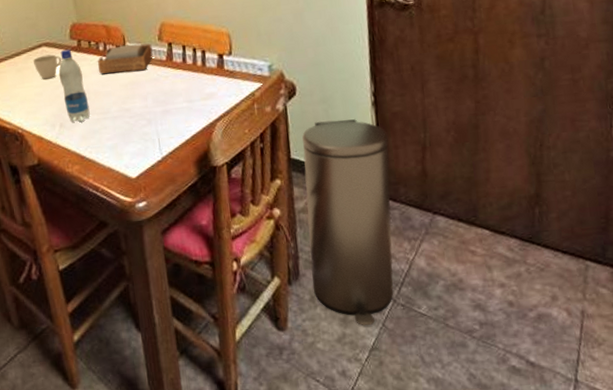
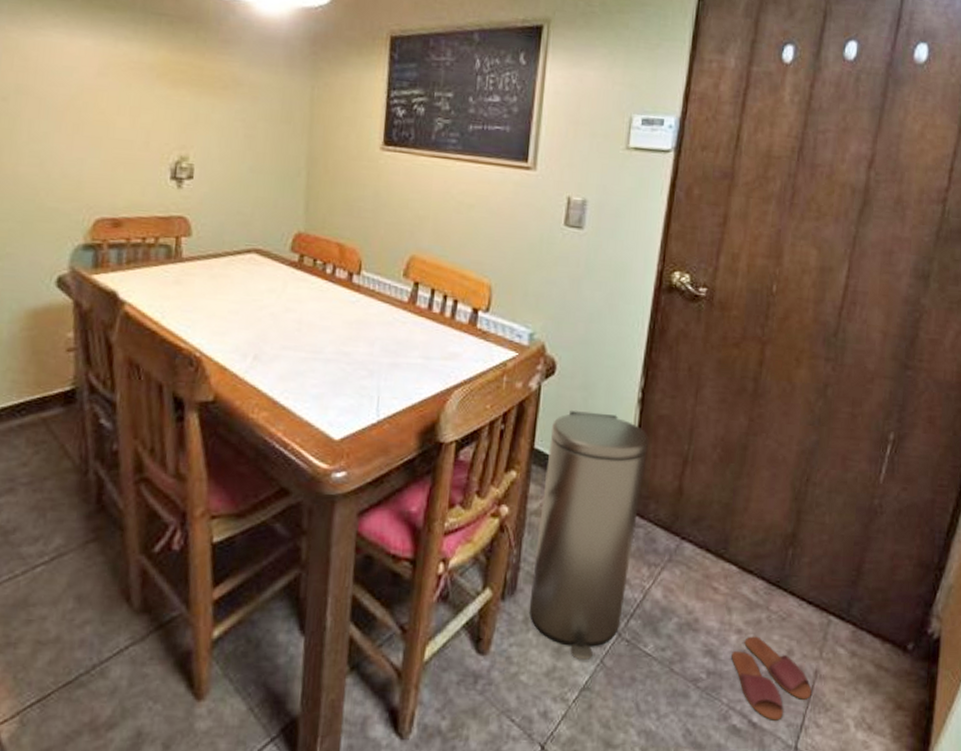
cup: present [33,54,62,80] -> none [235,264,275,296]
bottle: present [58,49,90,123] -> none [265,262,298,358]
napkin holder: present [98,43,153,75] -> none [320,272,394,310]
slippers: none [499,287,582,359] -> present [731,636,812,721]

